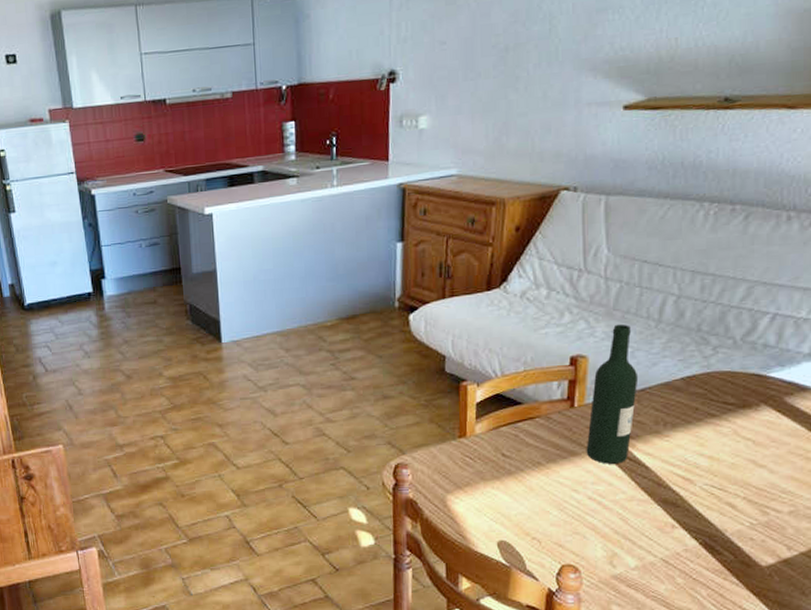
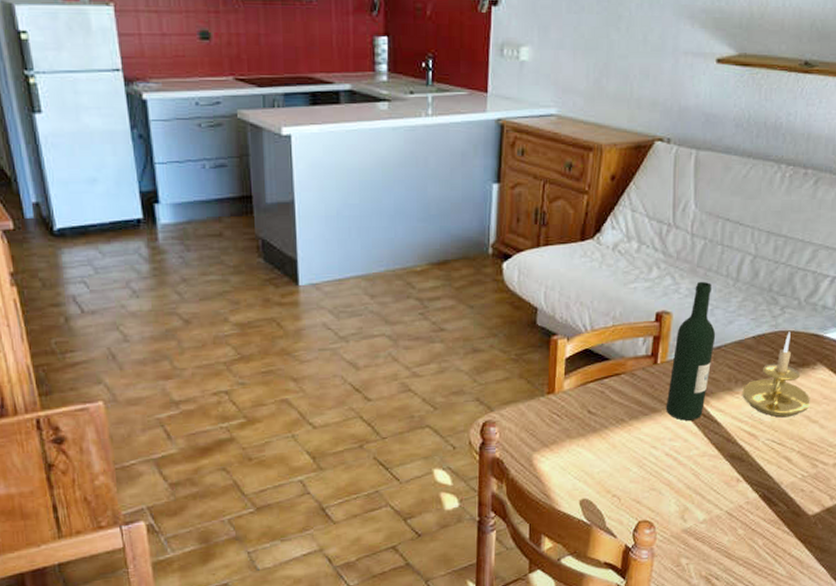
candle holder: none [673,372,755,462] -> present [742,332,810,418]

